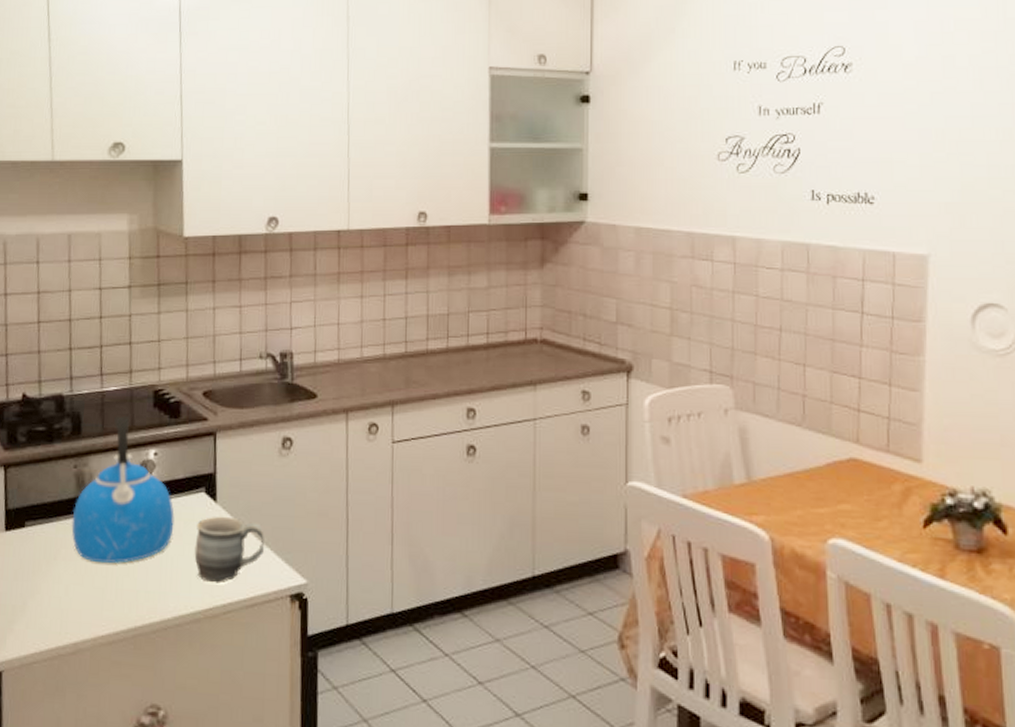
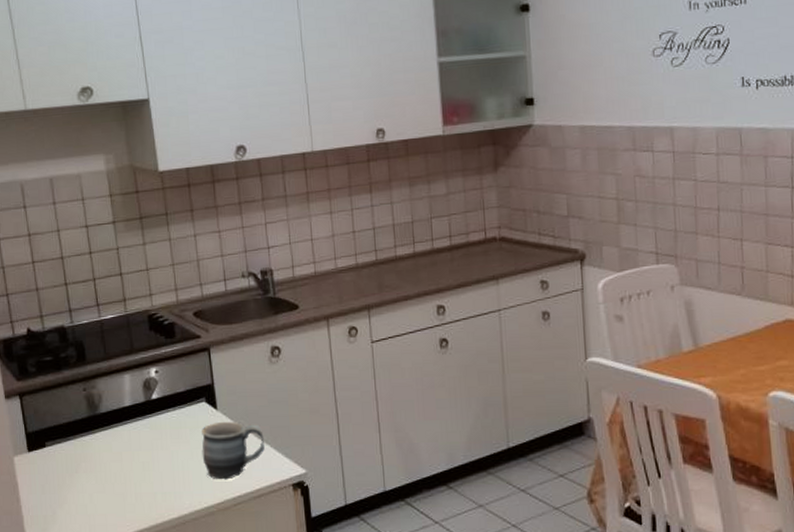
kettle: present [71,415,175,564] -> none [87,339,181,472]

